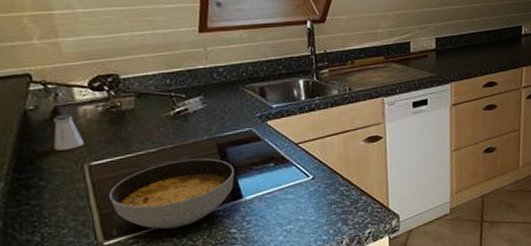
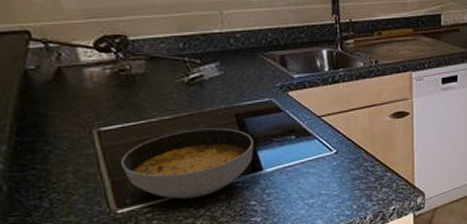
saltshaker: present [53,114,84,151] -> none [57,75,91,114]

